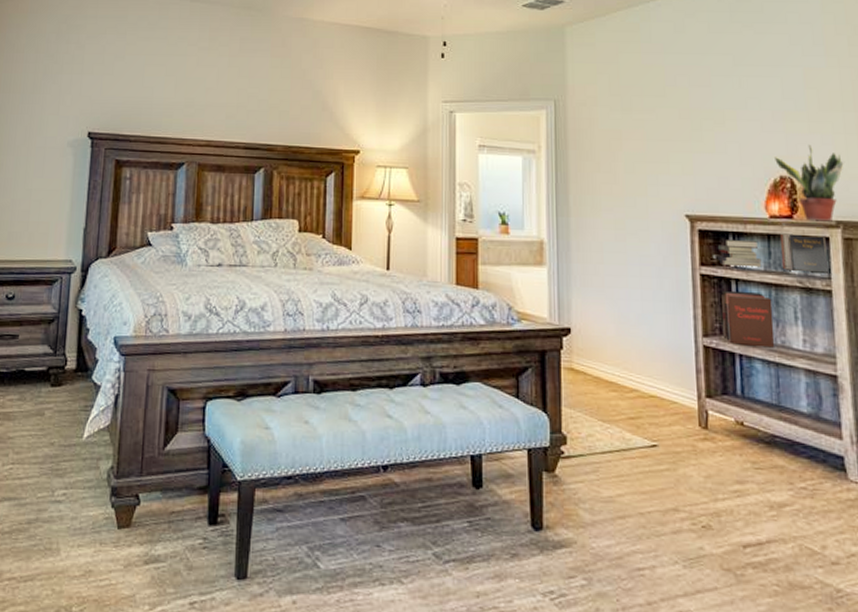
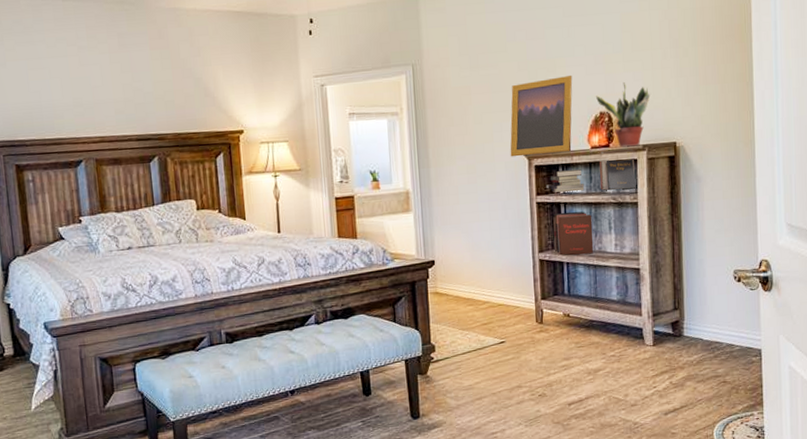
picture frame: none [667,130,746,219] -> present [510,76,573,157]

